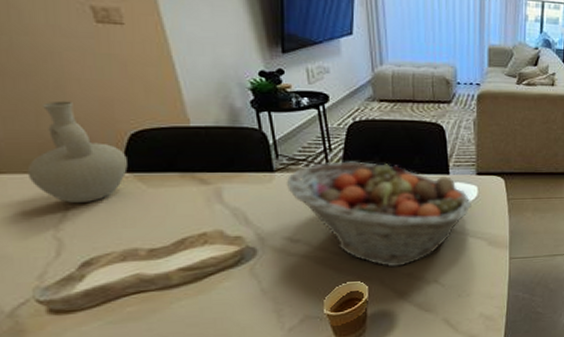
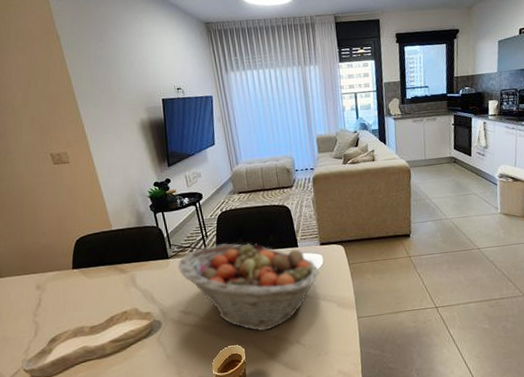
vase: present [27,100,128,204] -> none [17,221,75,295]

